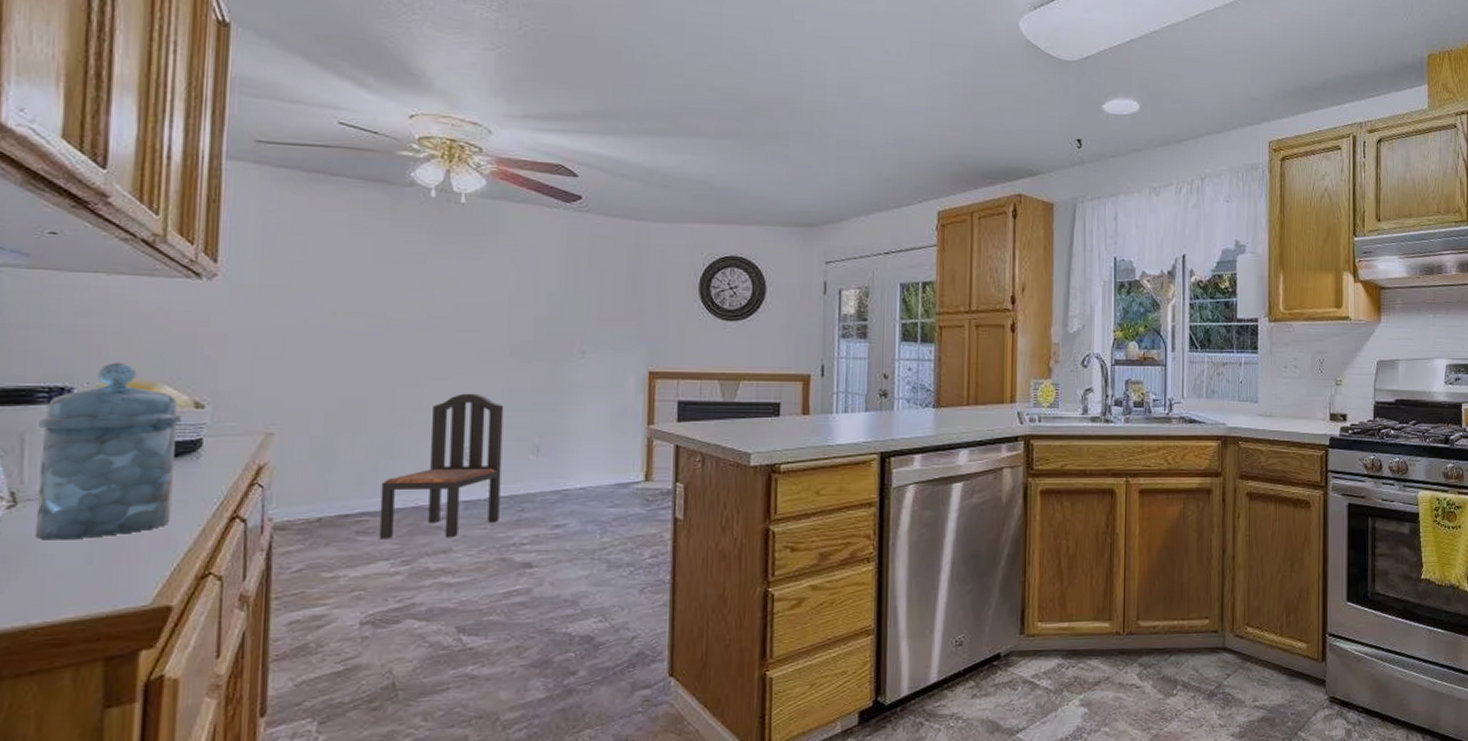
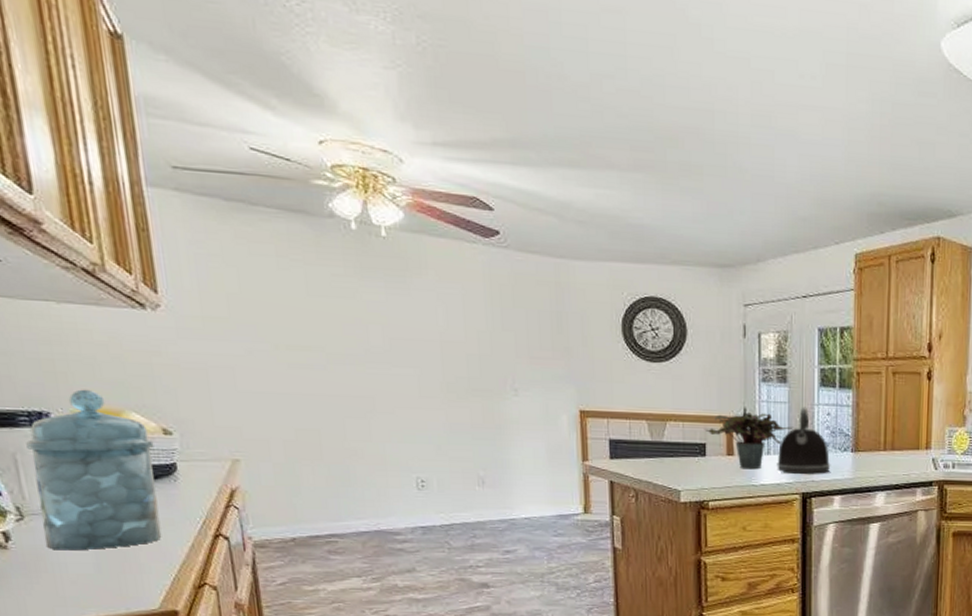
dining chair: present [379,393,504,539] -> none [344,426,455,559]
potted plant: none [779,370,873,429] -> present [704,412,793,470]
kettle: none [854,362,912,432] -> present [777,406,831,474]

